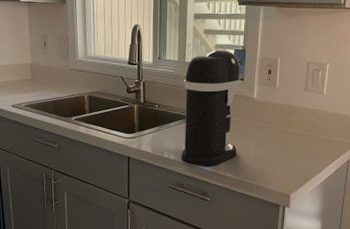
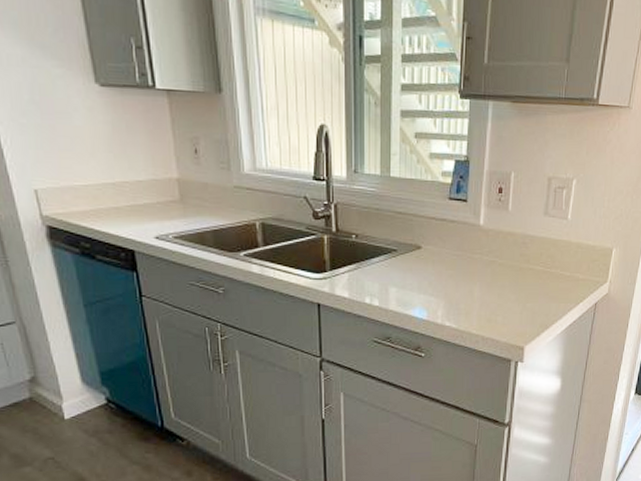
coffee maker: present [181,50,241,166] -> none [387,160,463,314]

